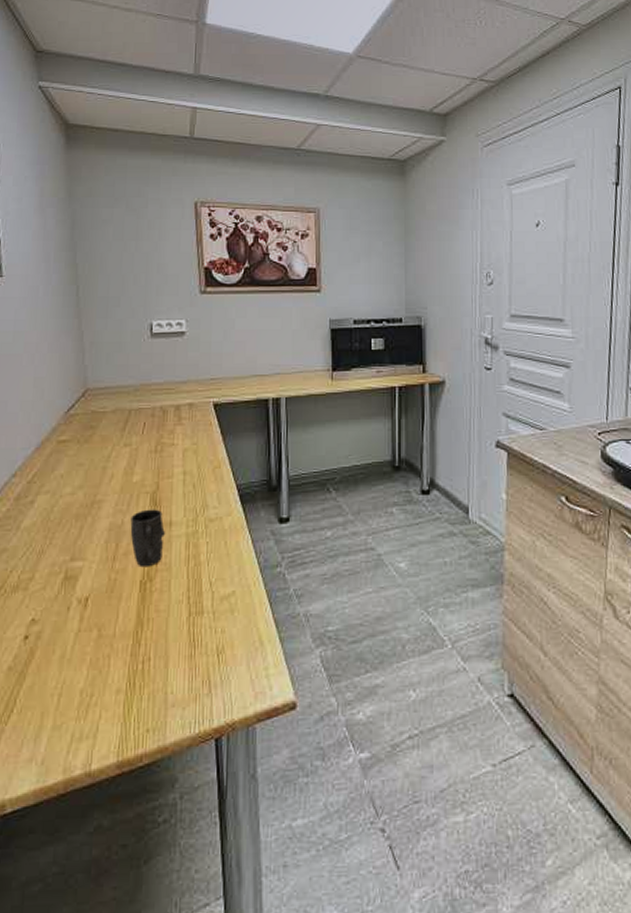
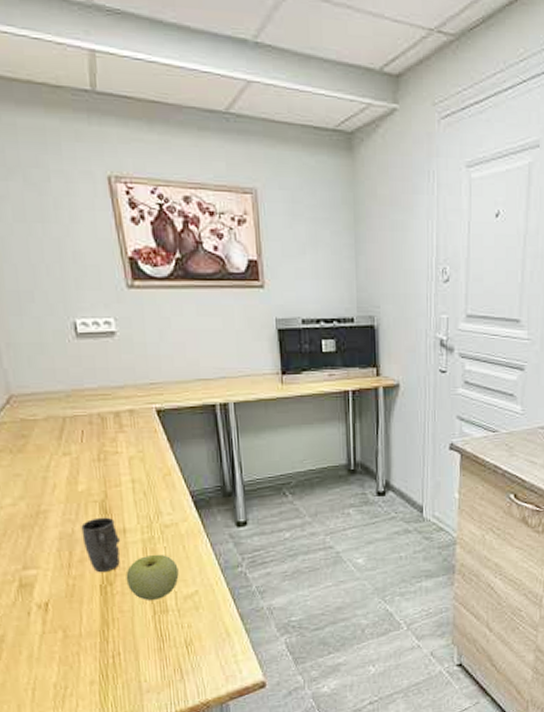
apple: none [166,549,218,600] -> present [126,554,179,600]

